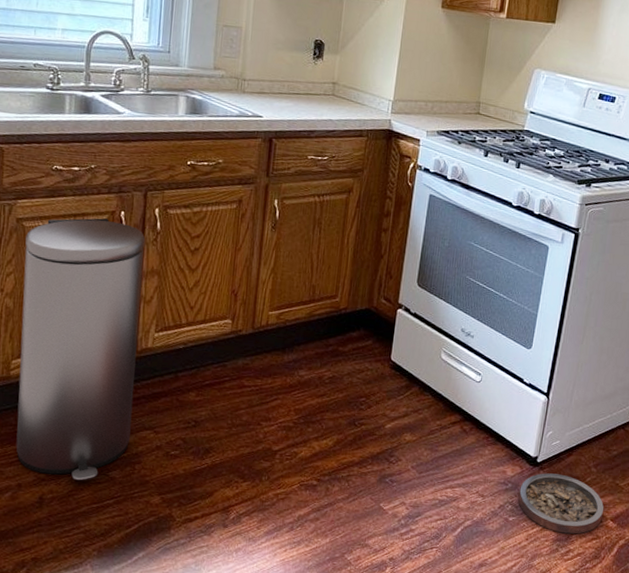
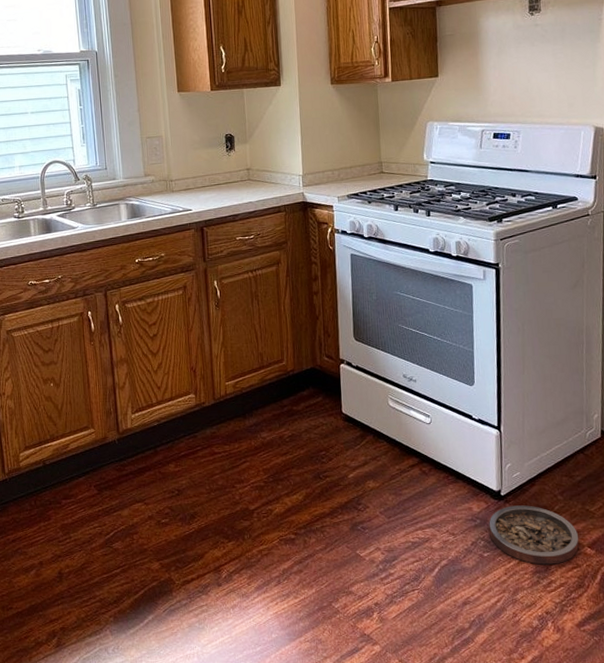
pedal bin: present [16,218,146,481] -> none [16,320,125,554]

